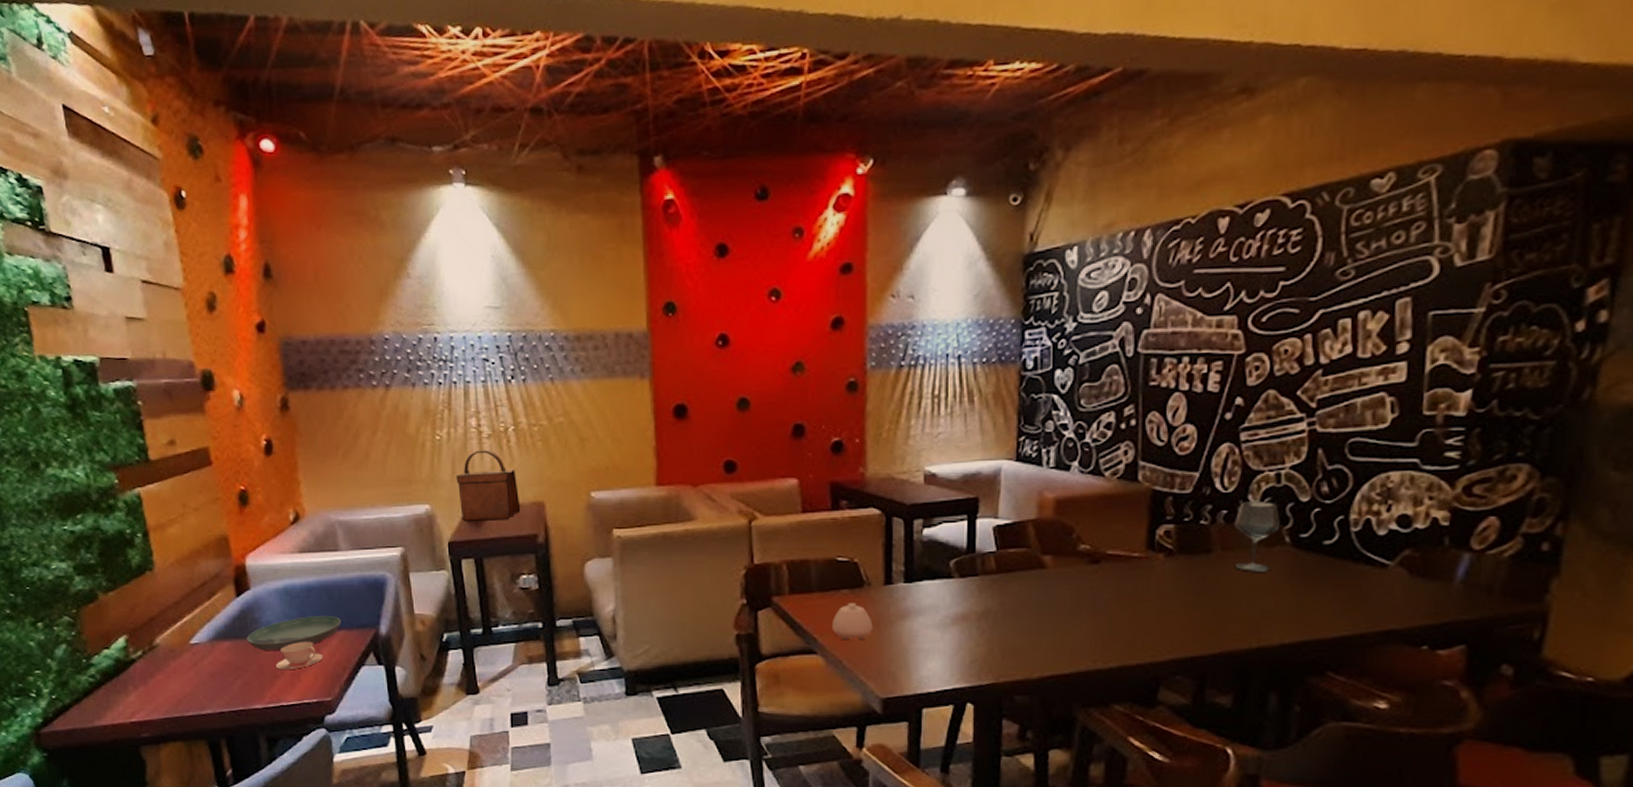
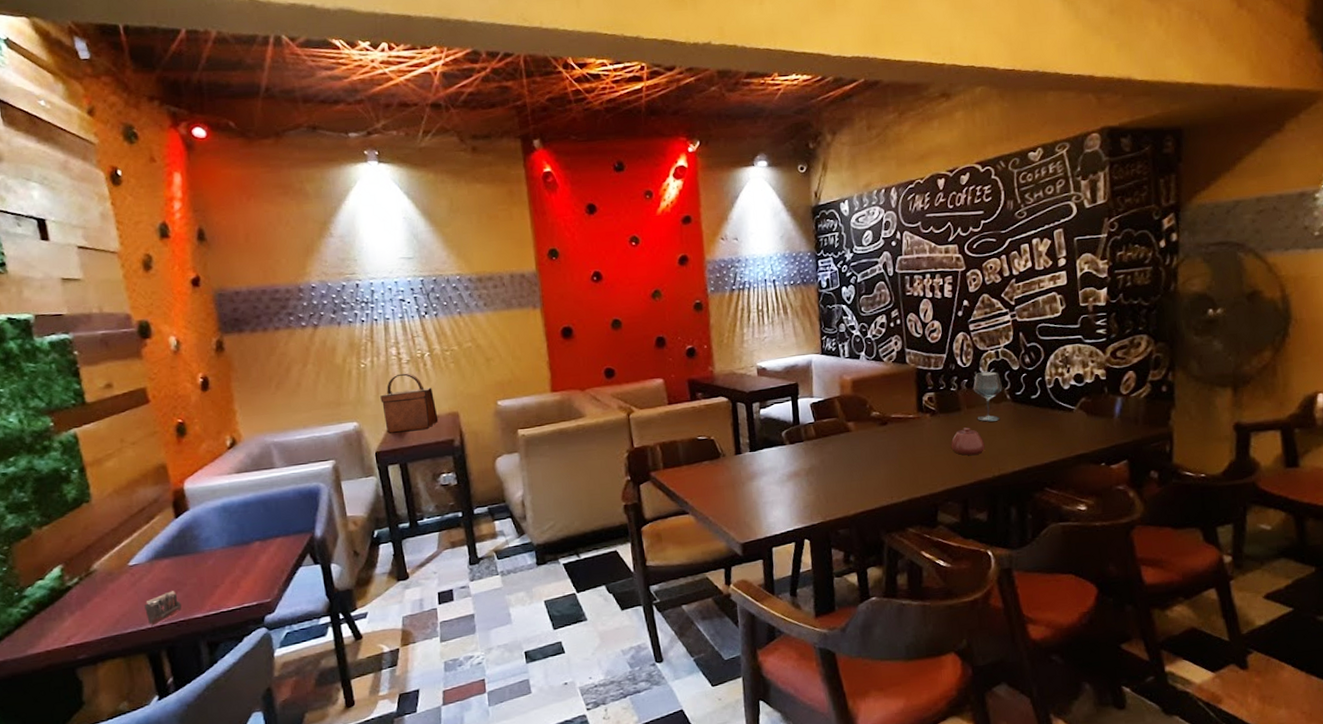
napkin holder: none [205,676,242,712] -> present [144,591,182,626]
saucer: present [246,615,341,651] -> none [186,525,279,564]
teacup: present [275,641,324,670] -> none [215,550,263,580]
sugar bowl: present [831,603,873,641] -> none [698,471,730,501]
sugar bowl: none [1190,577,1242,615] -> present [950,427,985,456]

